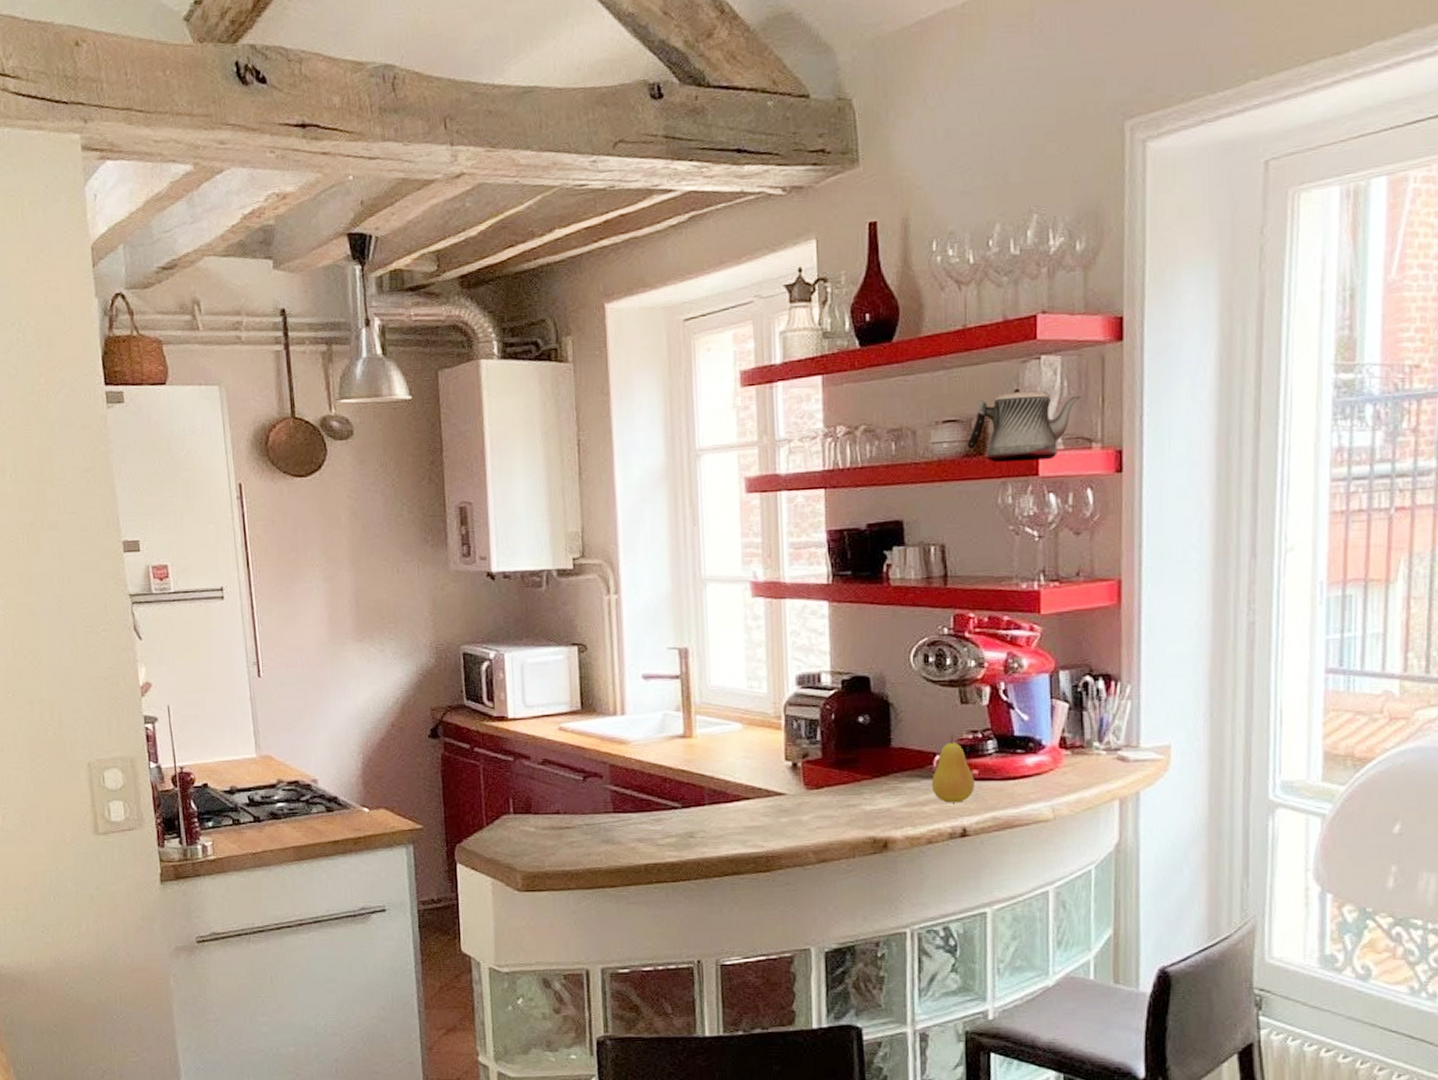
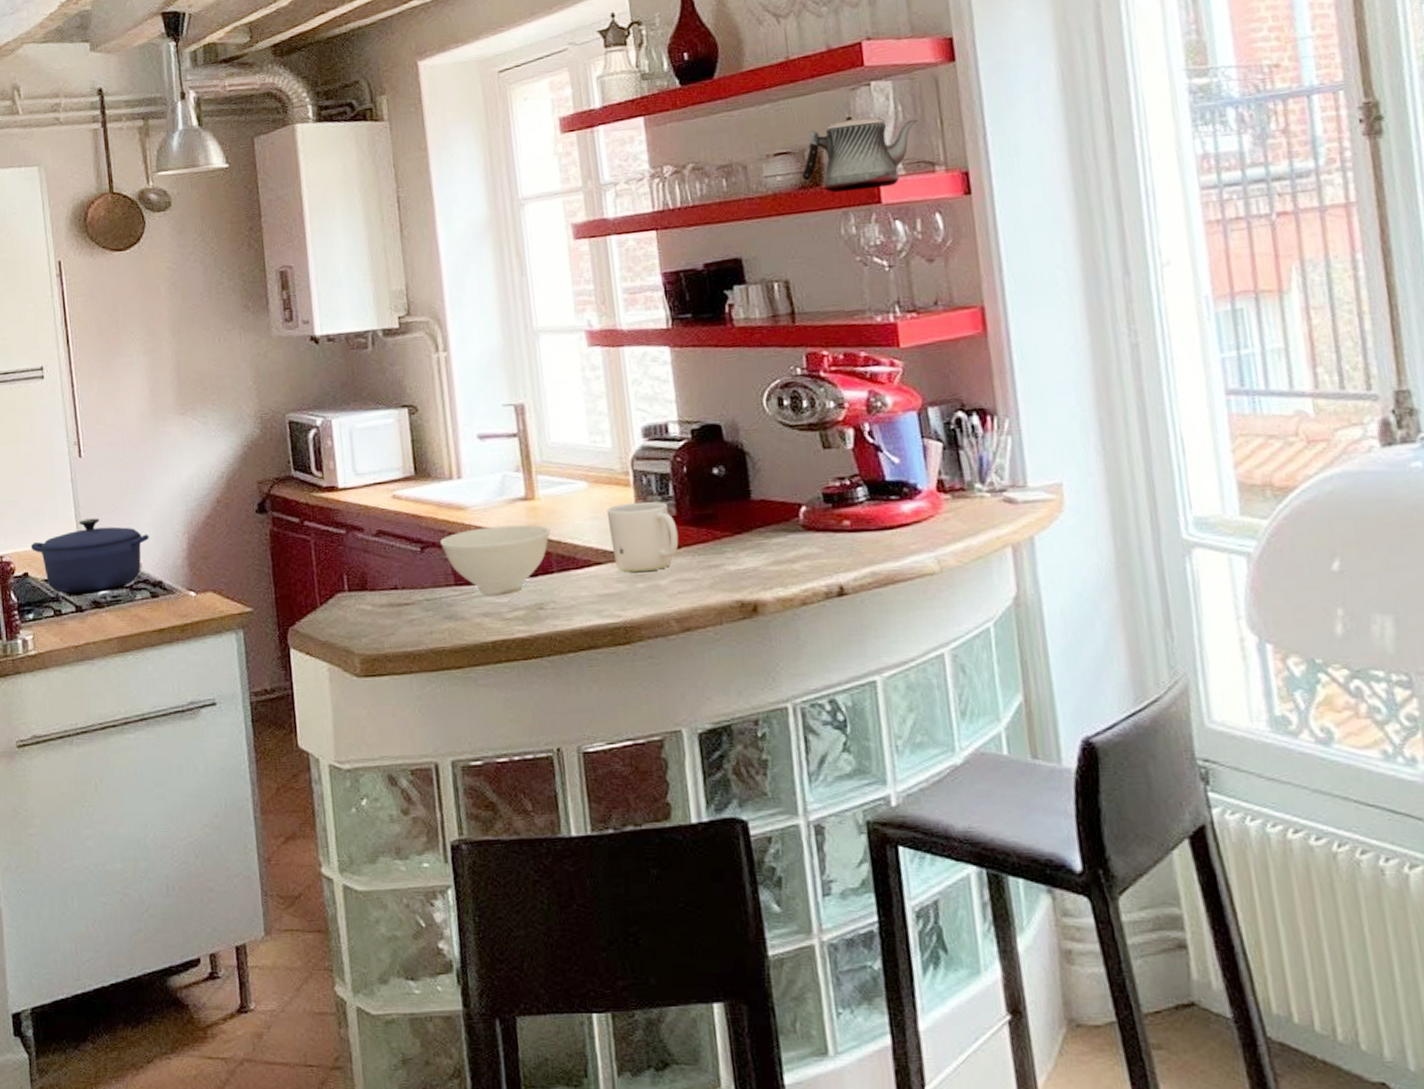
cooking pot: none [210,735,326,806] -> present [30,518,149,595]
bowl: none [602,760,705,824] -> present [440,524,551,596]
mug: none [758,744,822,807] -> present [606,501,679,572]
fruit: present [931,733,975,803] -> none [799,481,848,559]

